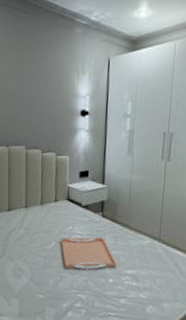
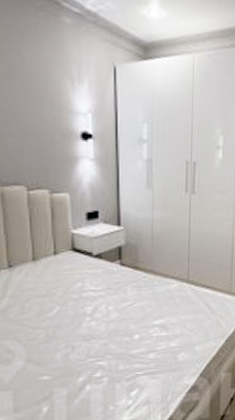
serving tray: present [60,236,117,270] -> none [67,289,143,336]

